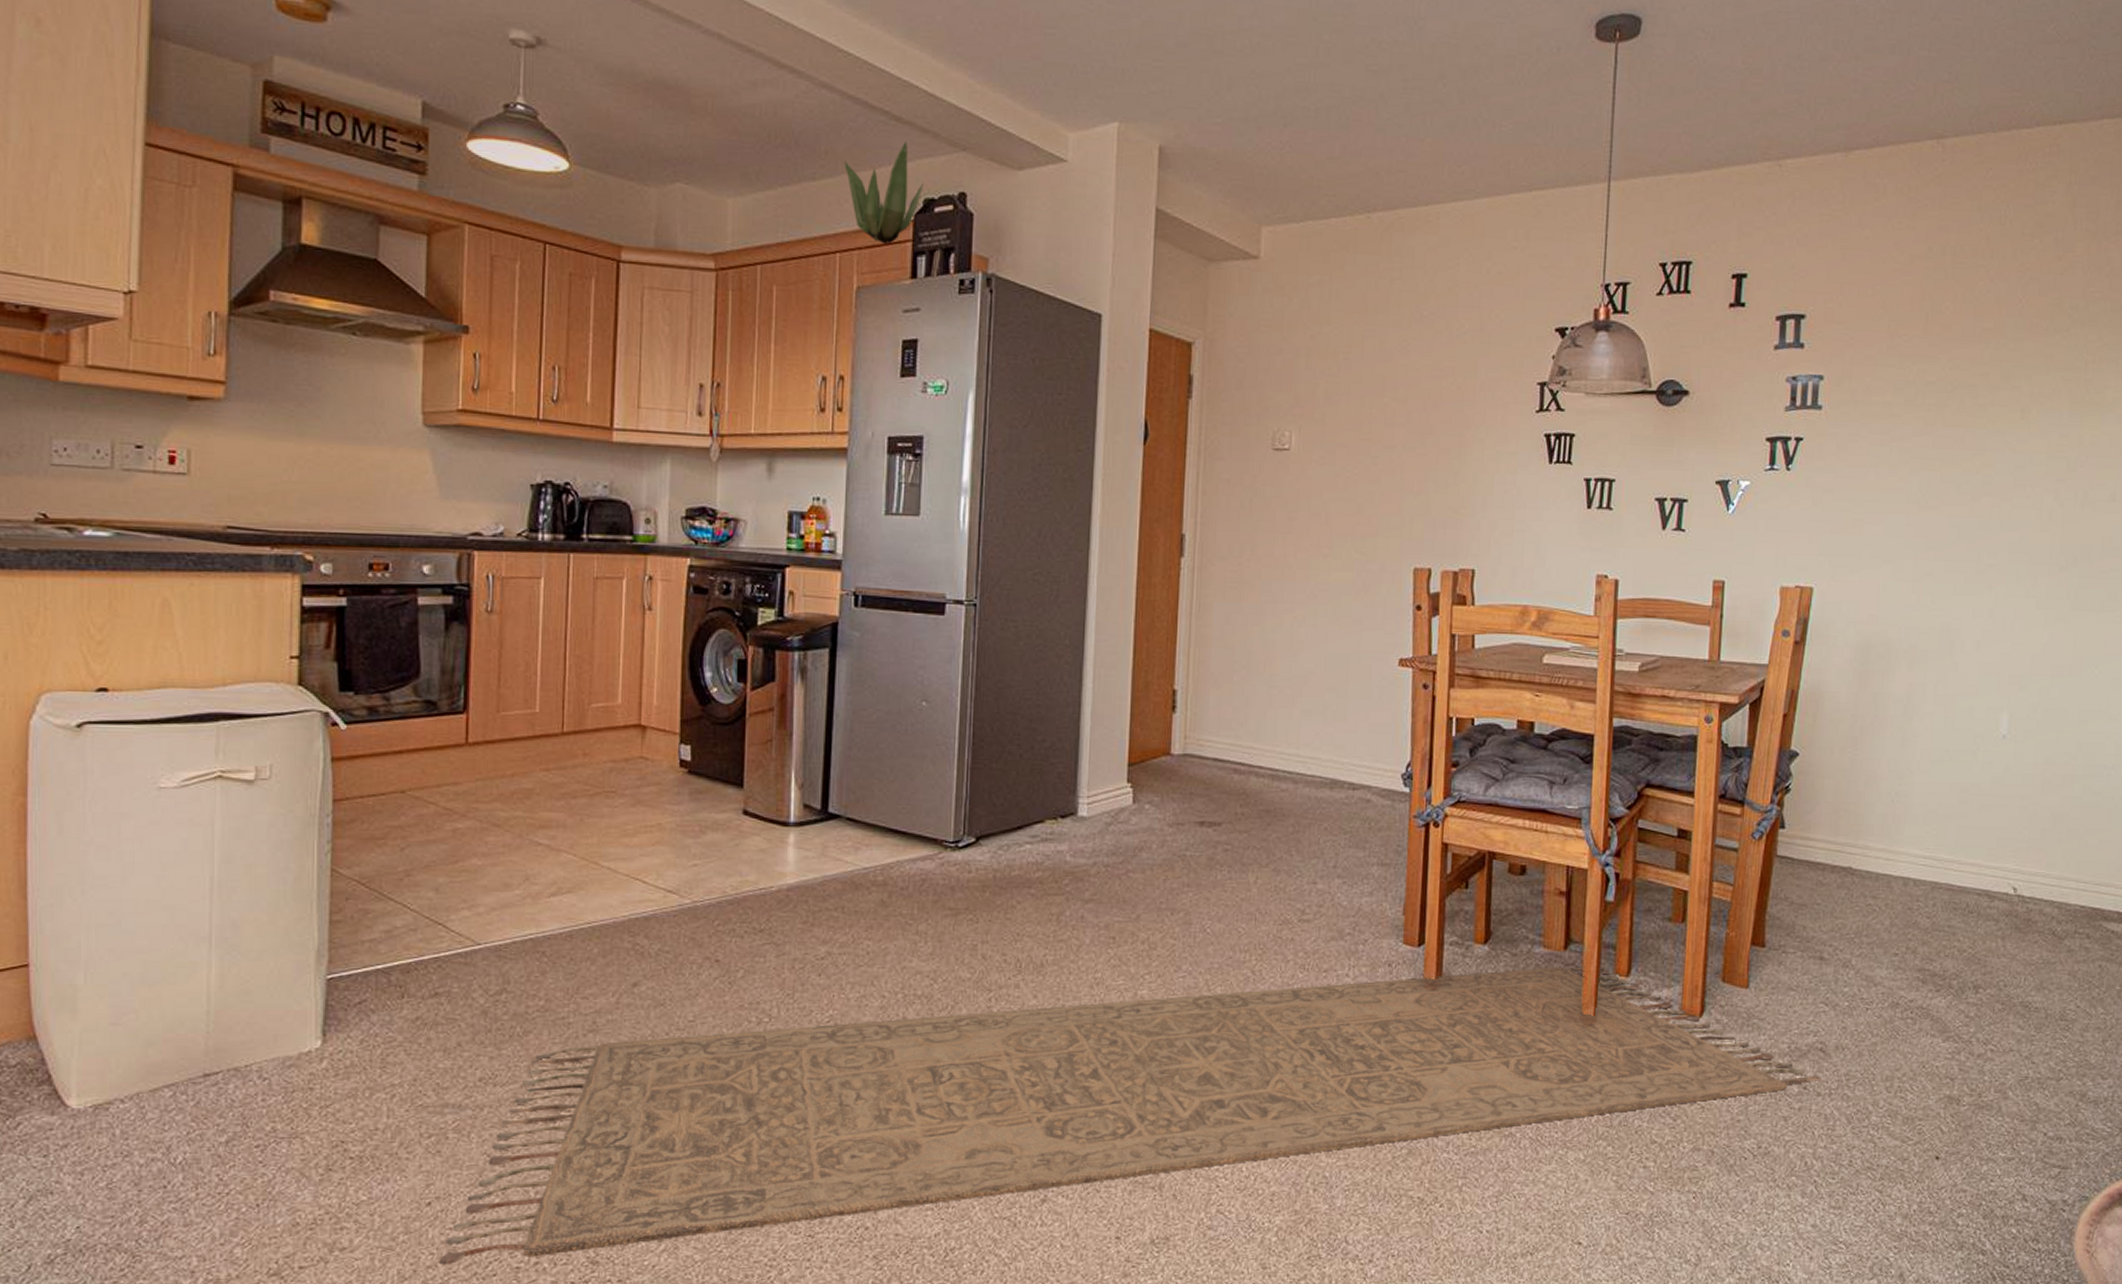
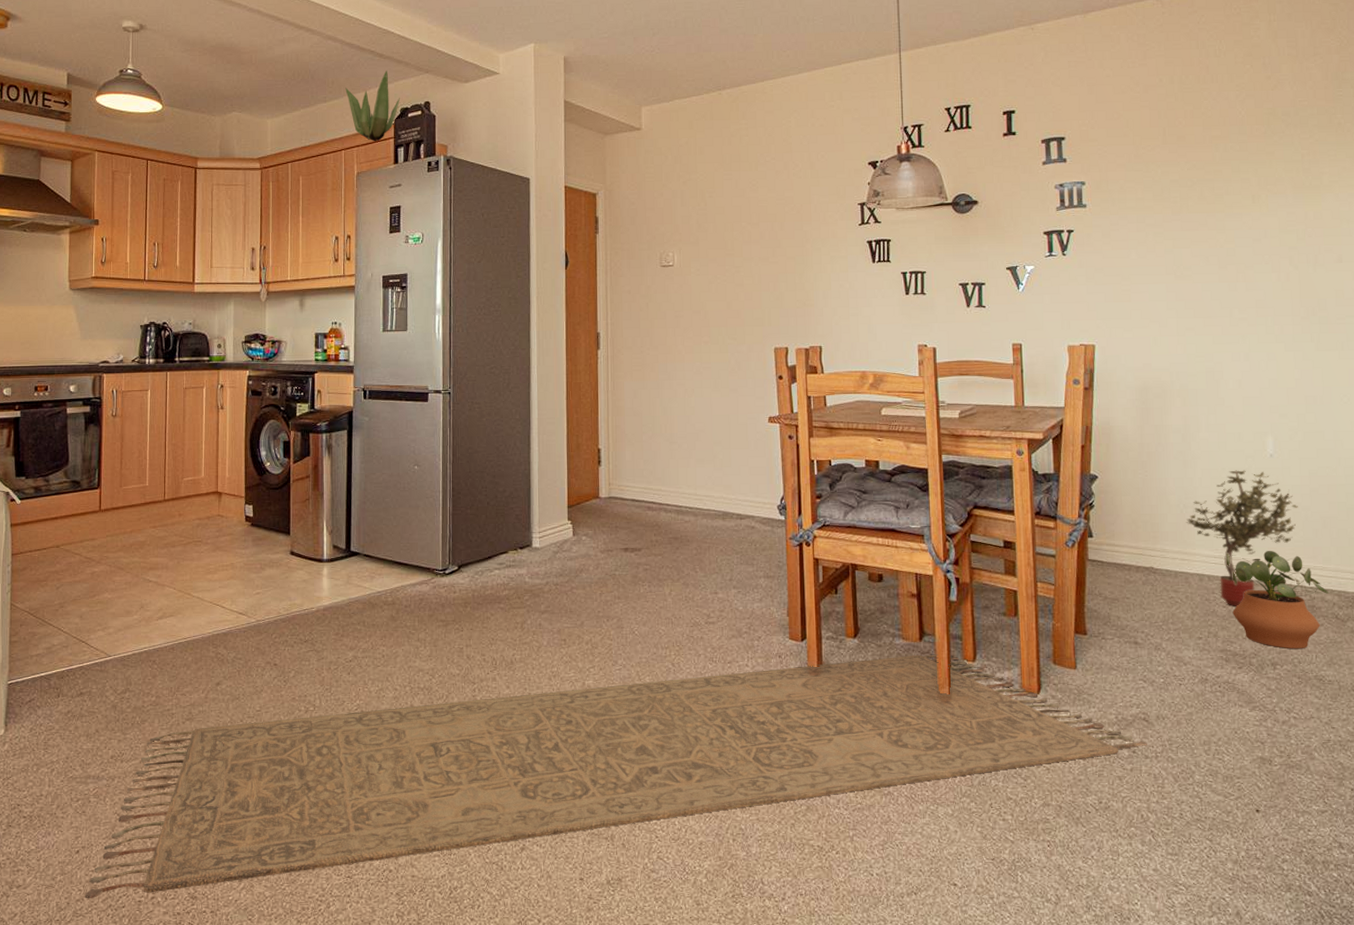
potted tree: none [1896,752,2027,917] -> present [1186,470,1298,606]
potted plant: none [1937,852,2049,970] -> present [1226,551,1330,649]

